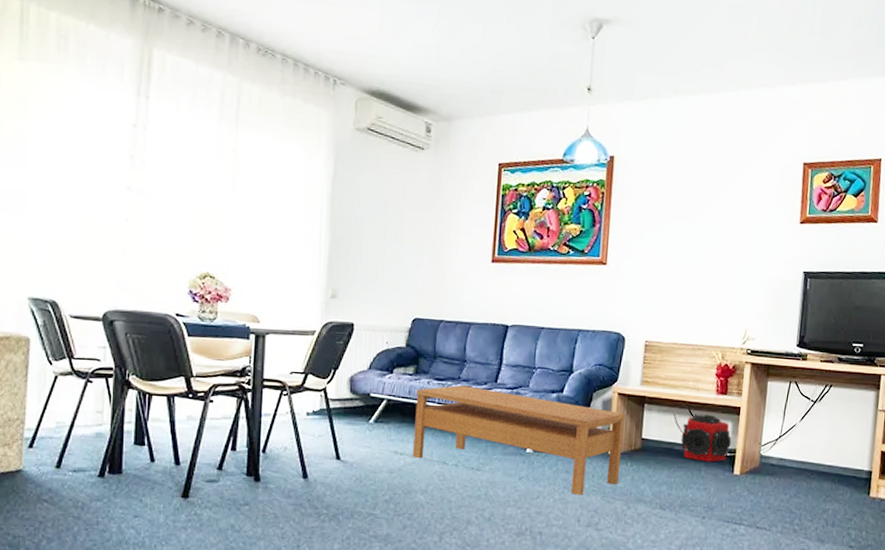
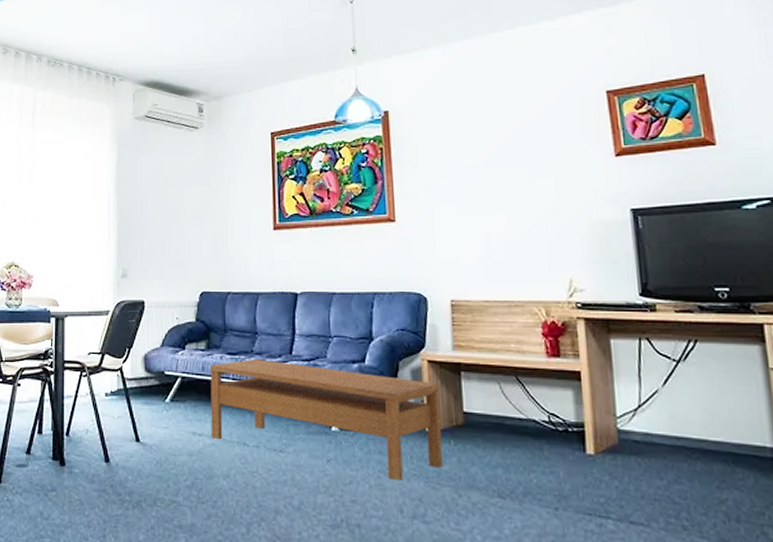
speaker: present [680,414,732,463] -> none [511,382,576,440]

